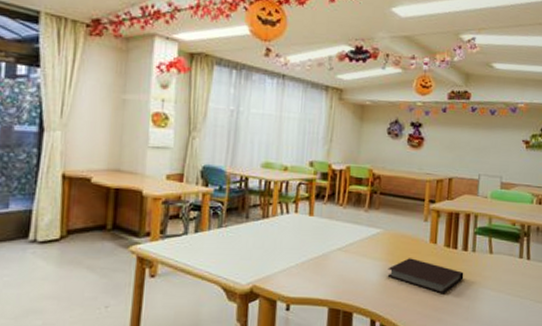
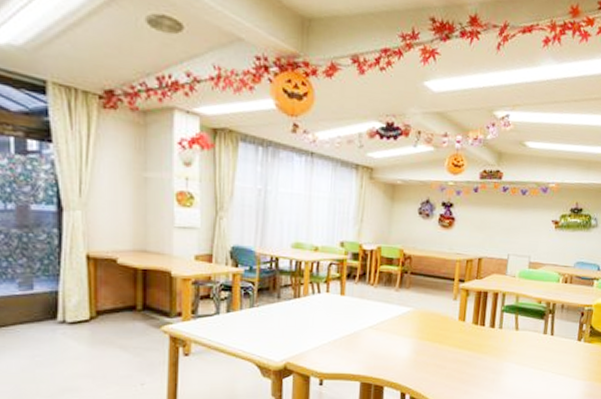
notebook: present [387,258,464,294] -> none [417,335,491,368]

